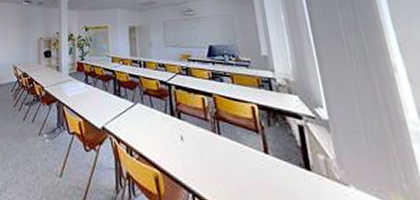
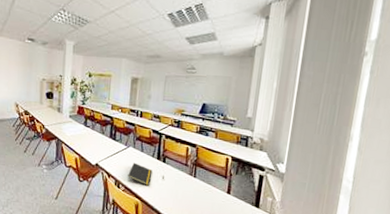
notepad: none [140,121,169,150] -> present [127,162,153,186]

